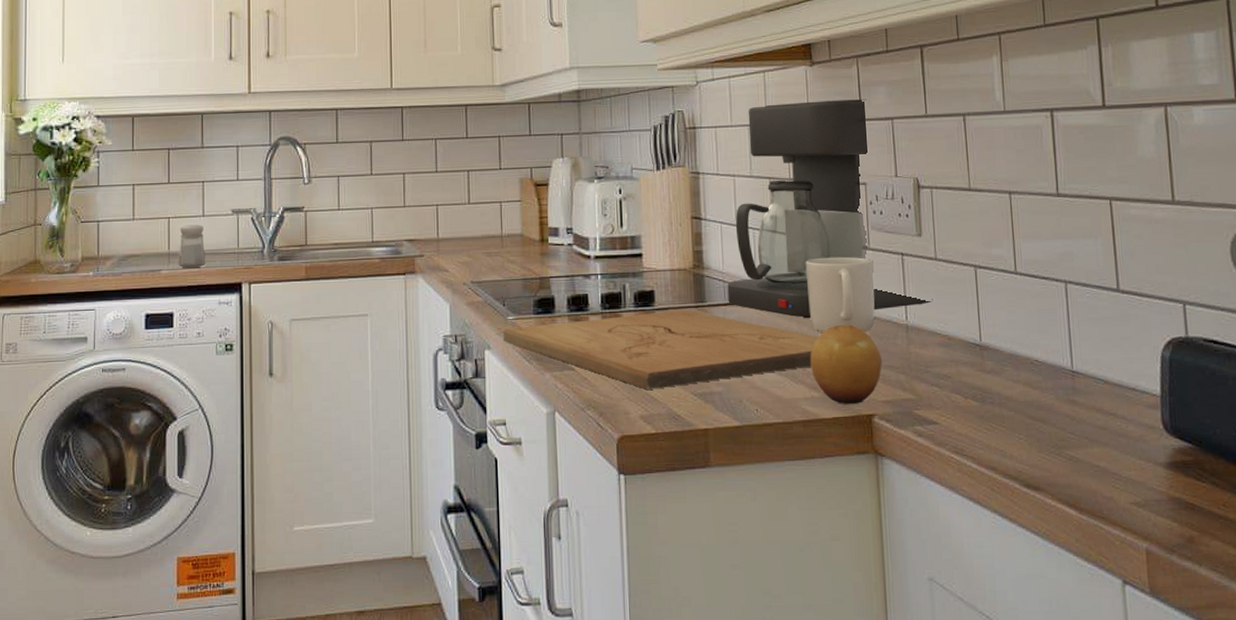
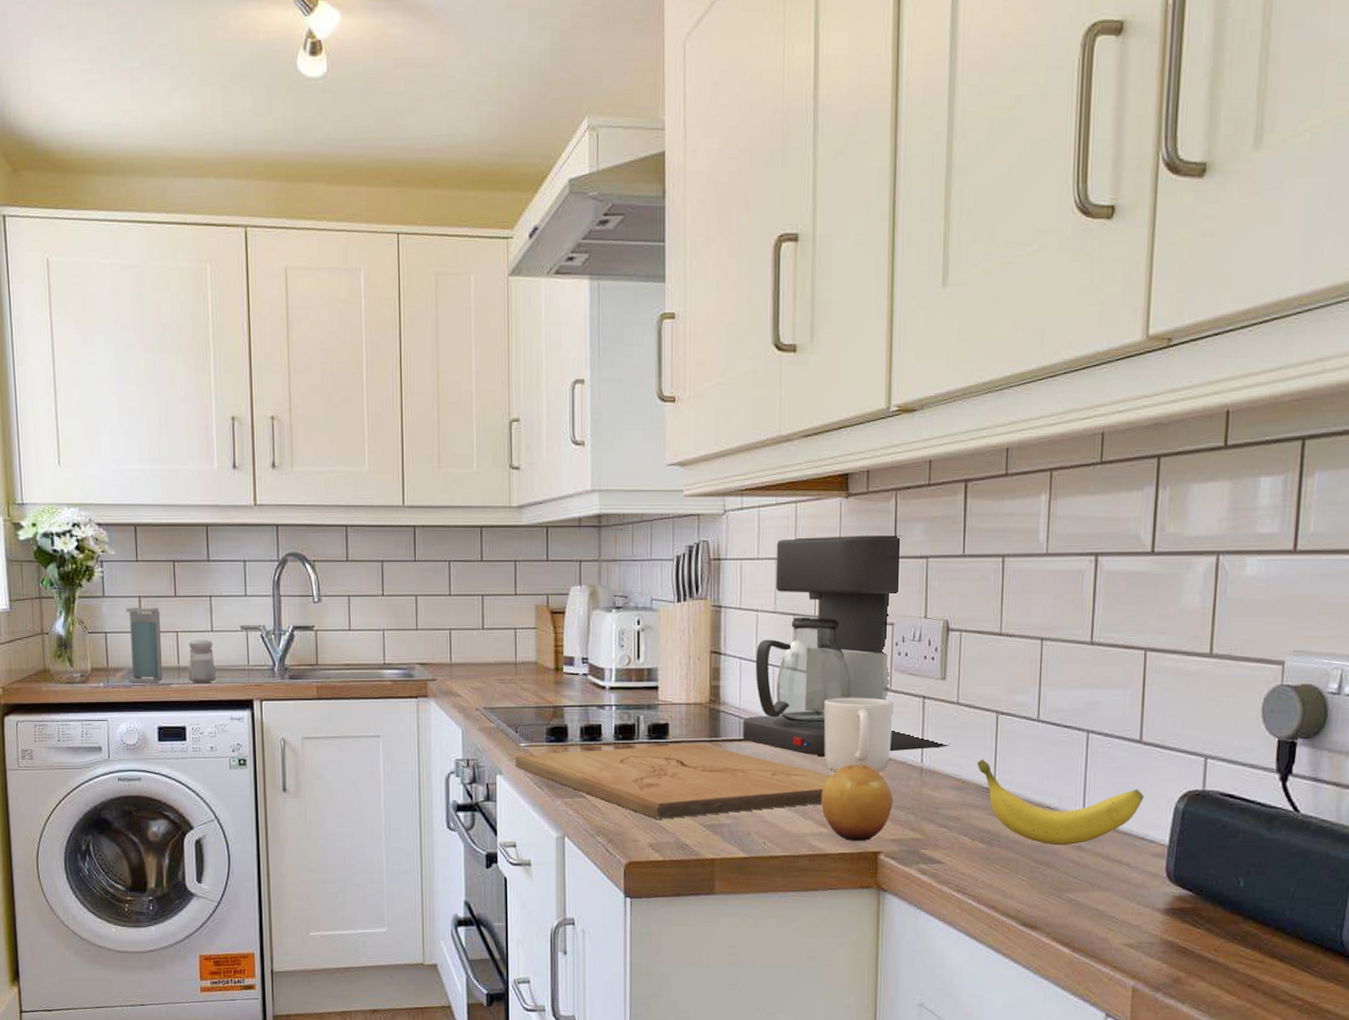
soap dispenser: none [118,195,153,271] -> present [126,607,163,683]
banana: none [961,314,1129,401] -> present [977,759,1144,846]

